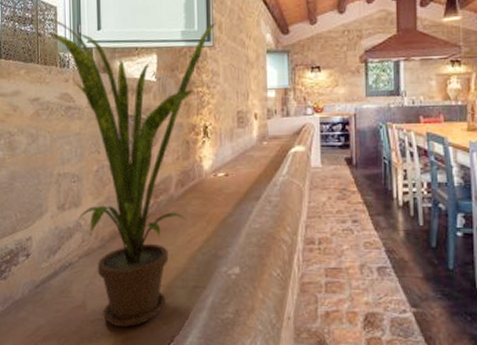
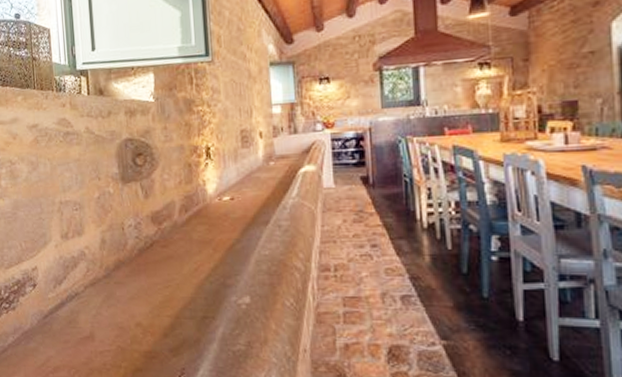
house plant: present [44,18,216,328] -> none [38,35,214,359]

